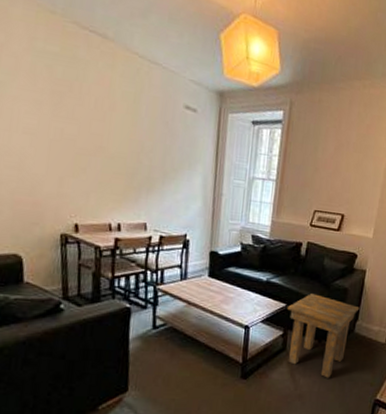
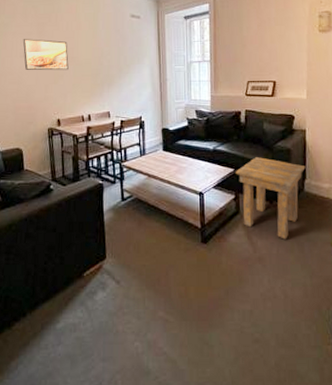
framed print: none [28,109,95,163] -> present [23,39,69,71]

